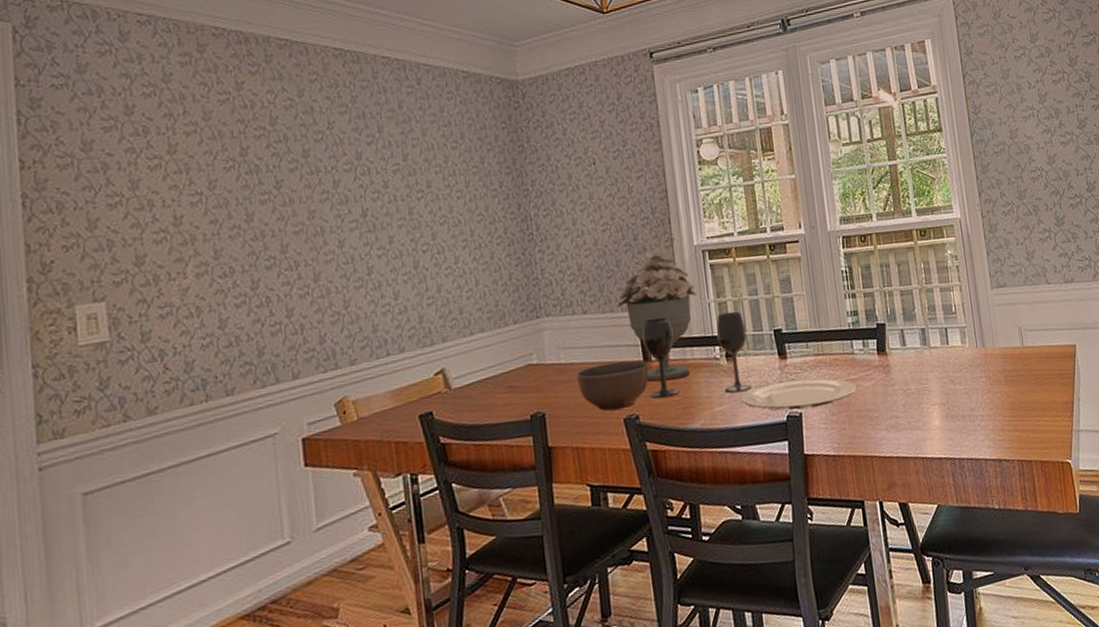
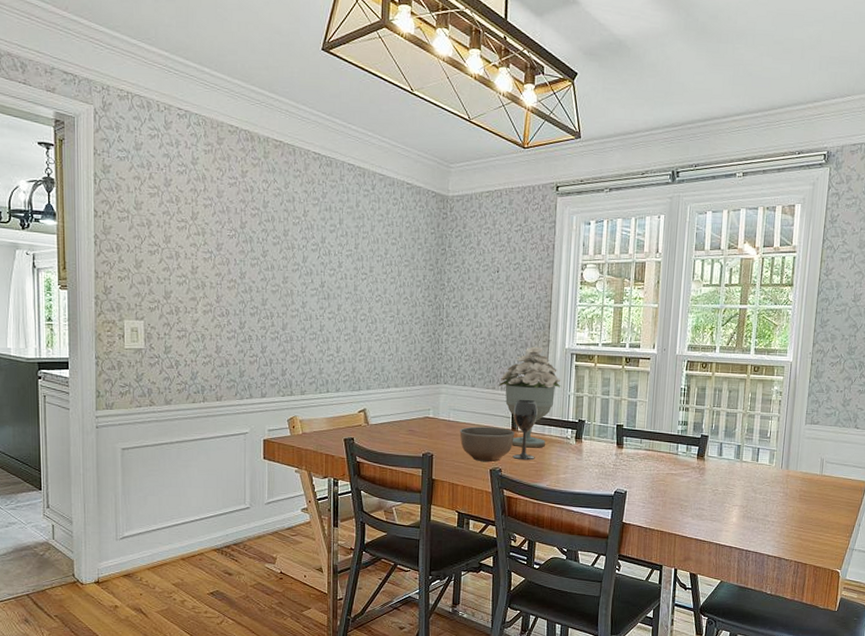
wine glass: present [716,311,752,393] -> none [569,404,595,467]
plate: present [740,378,857,411] -> none [580,465,675,489]

